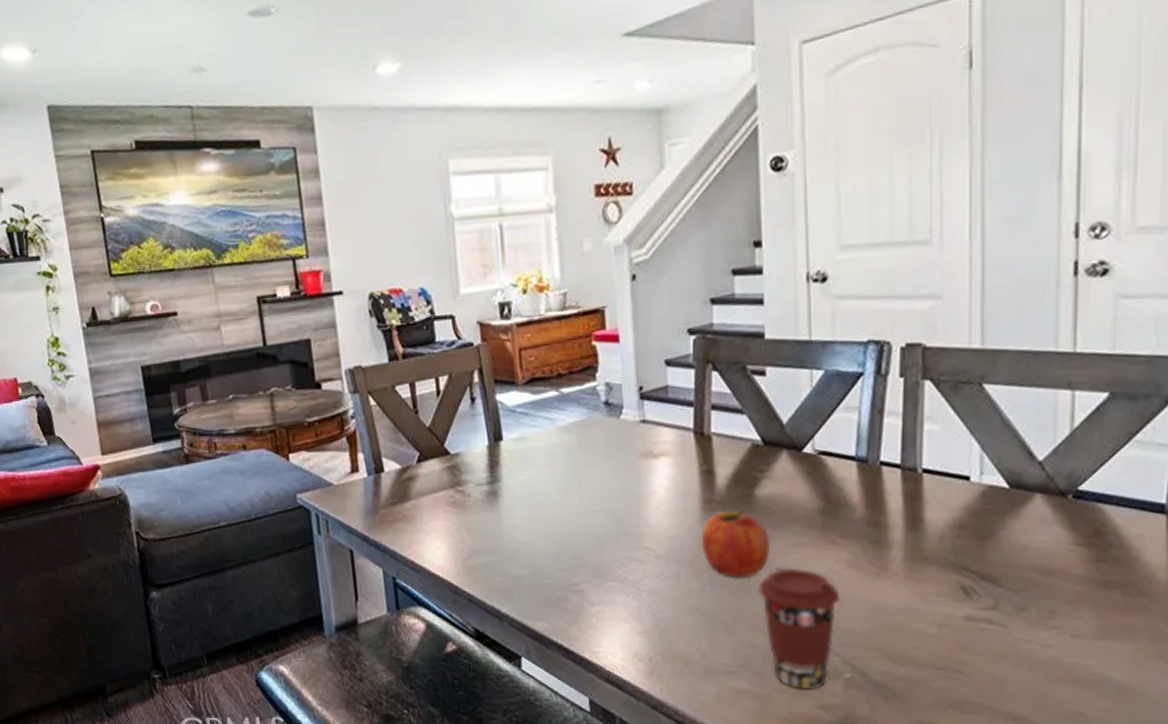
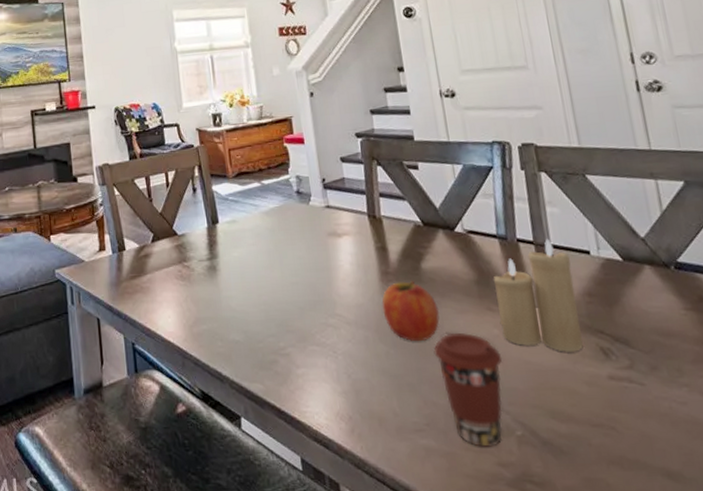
candle: none [842,461,943,591] -> present [493,239,583,352]

